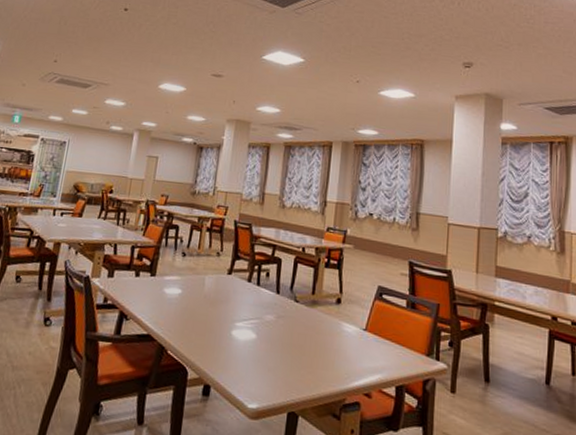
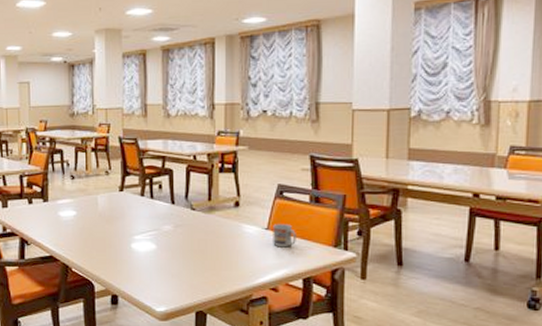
cup: none [369,326,392,352] -> present [273,224,296,248]

